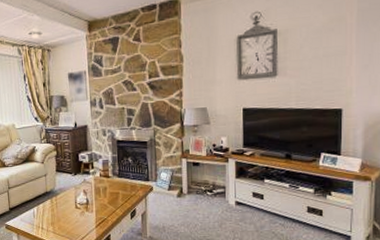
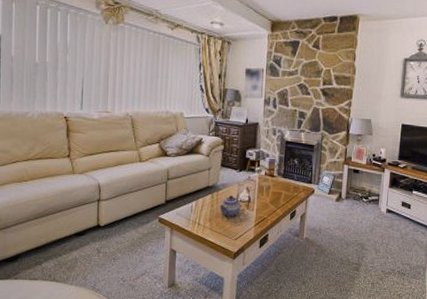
teapot: none [60,198,80,220] -> present [220,195,241,217]

